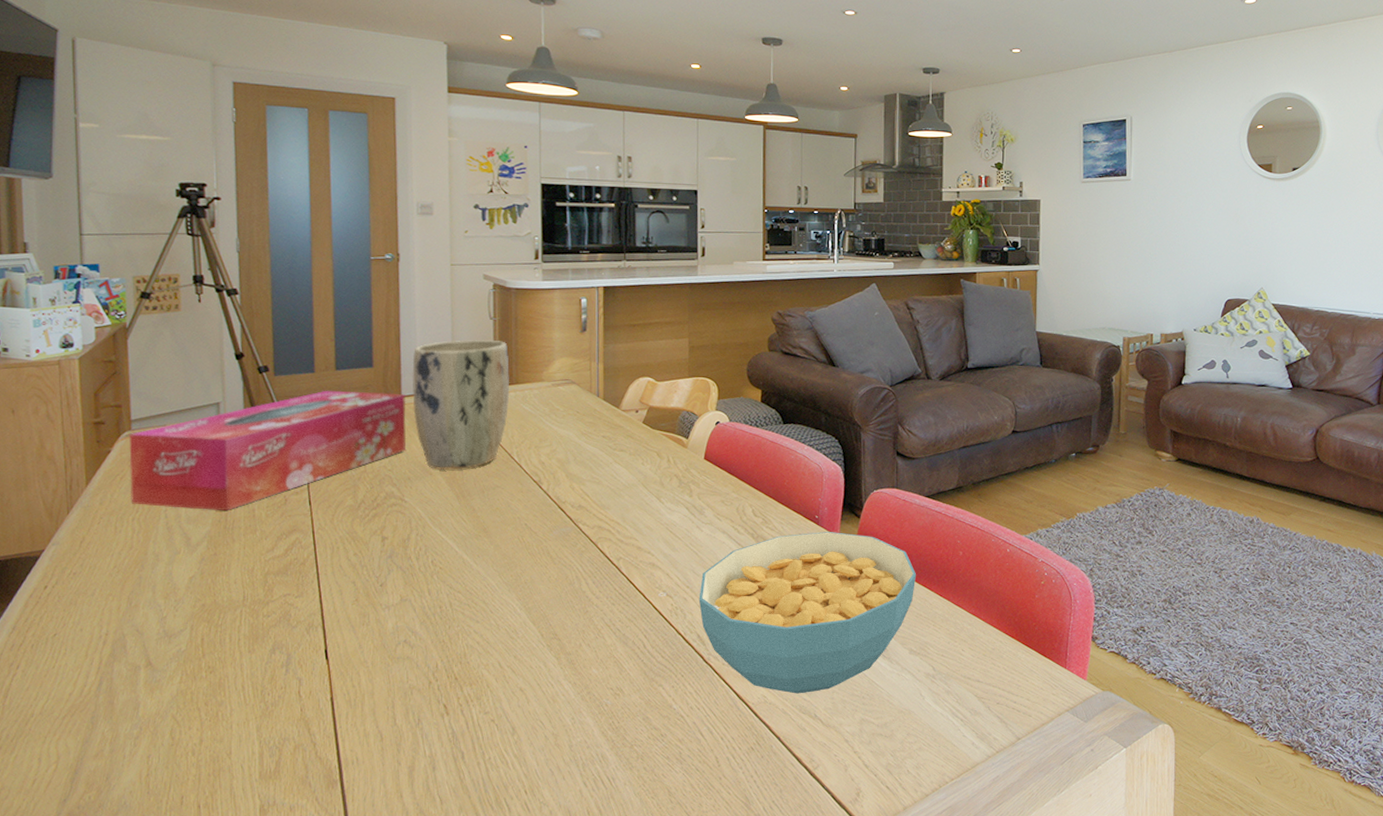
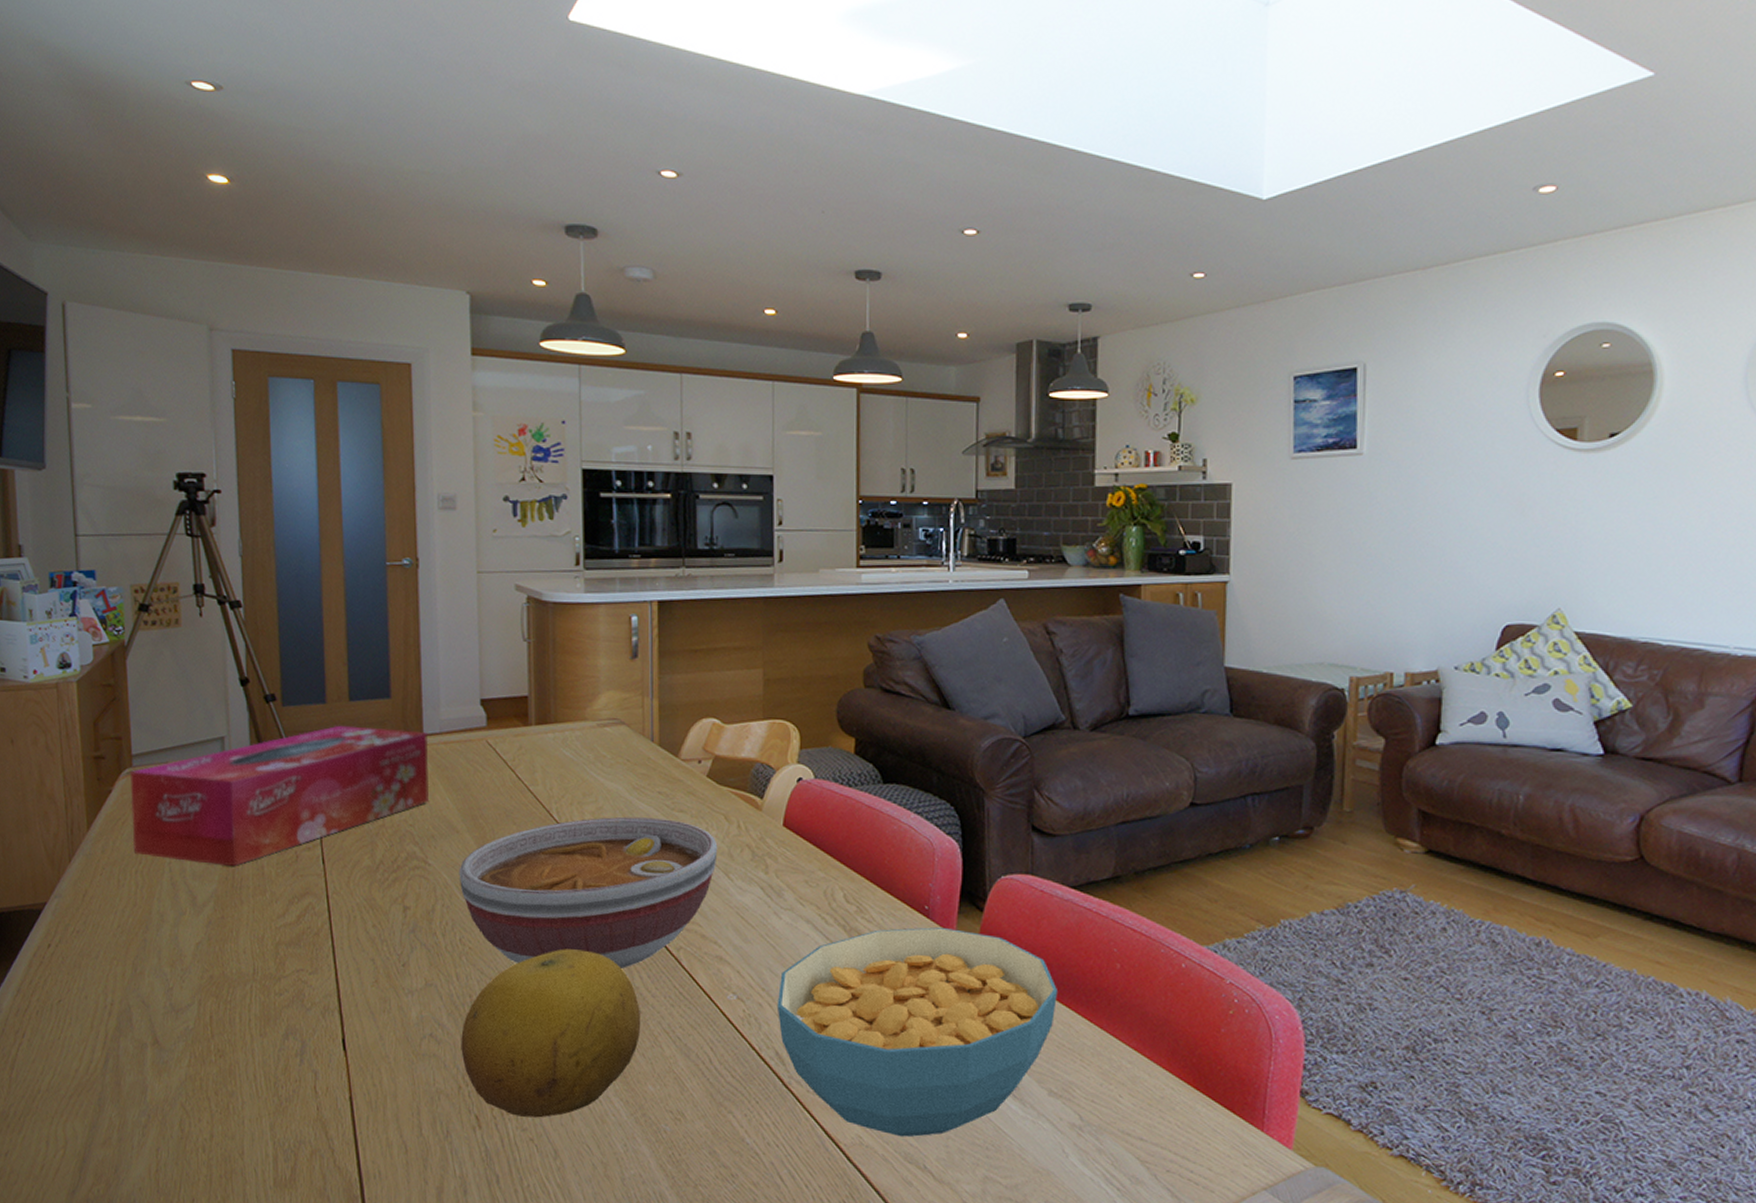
plant pot: present [412,340,510,470] -> none [434,666,548,828]
bowl: none [431,456,651,578] -> present [459,816,718,969]
fruit: none [432,564,587,702] -> present [461,948,641,1118]

